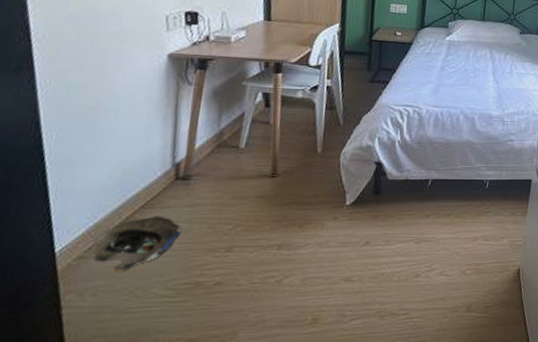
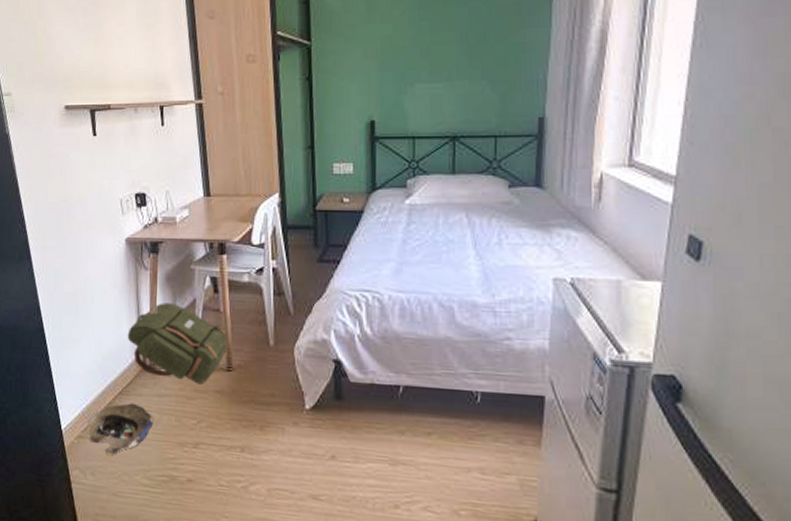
backpack: none [158,116,276,192] -> present [127,303,229,384]

